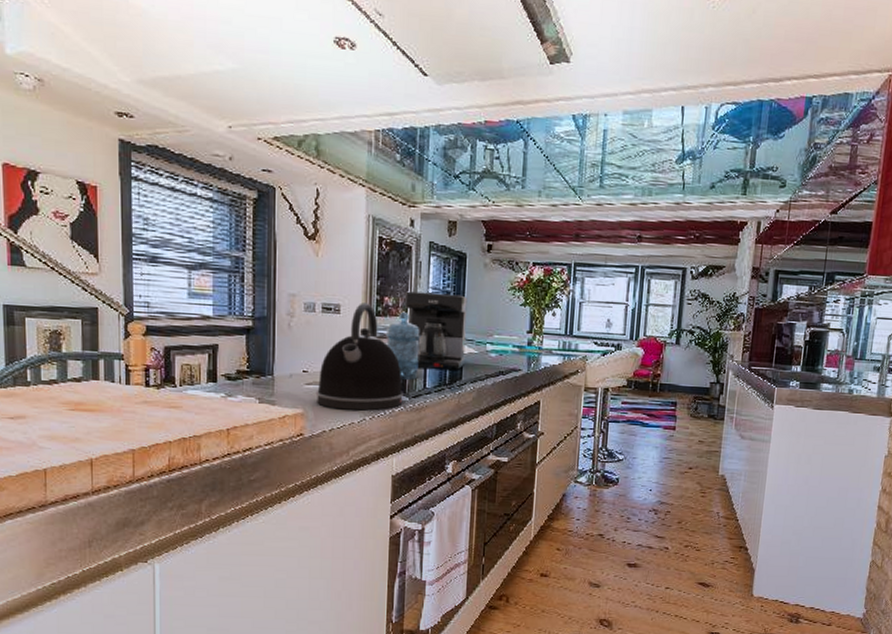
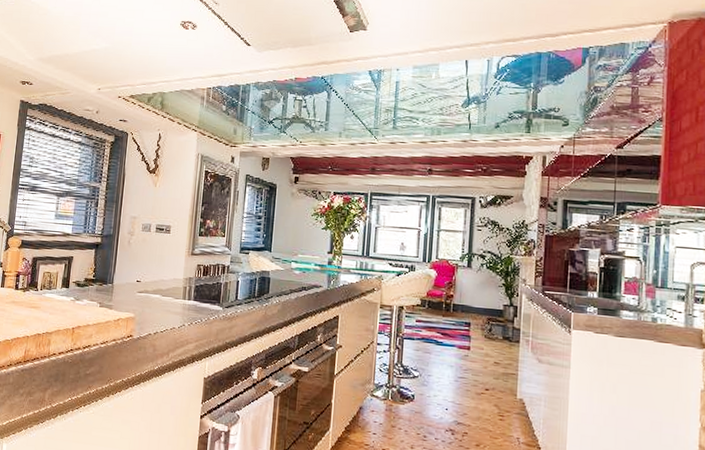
kettle: present [315,303,403,411] -> none [145,224,218,318]
canister: present [385,311,421,381] -> none [206,232,236,293]
coffee maker: present [405,291,468,371] -> none [223,215,276,286]

